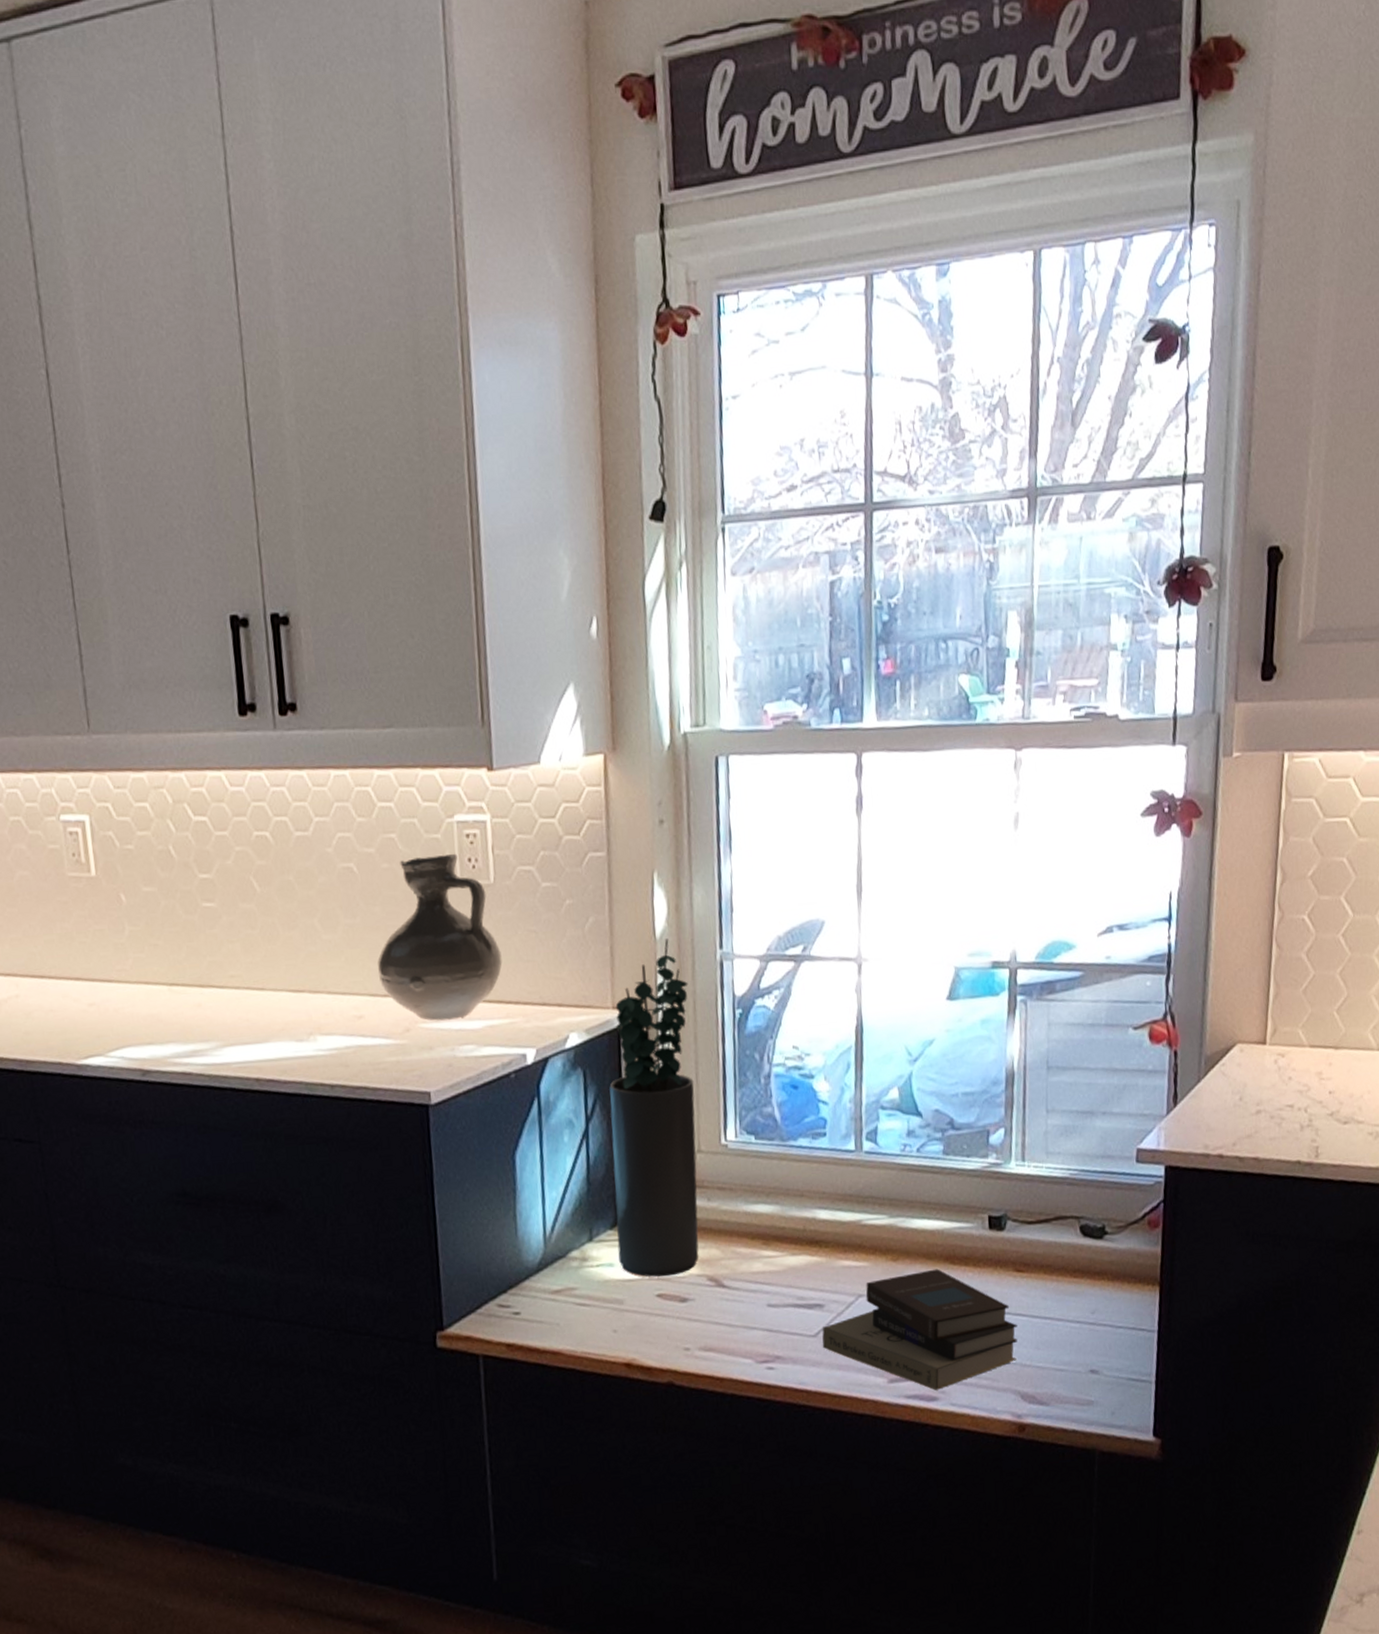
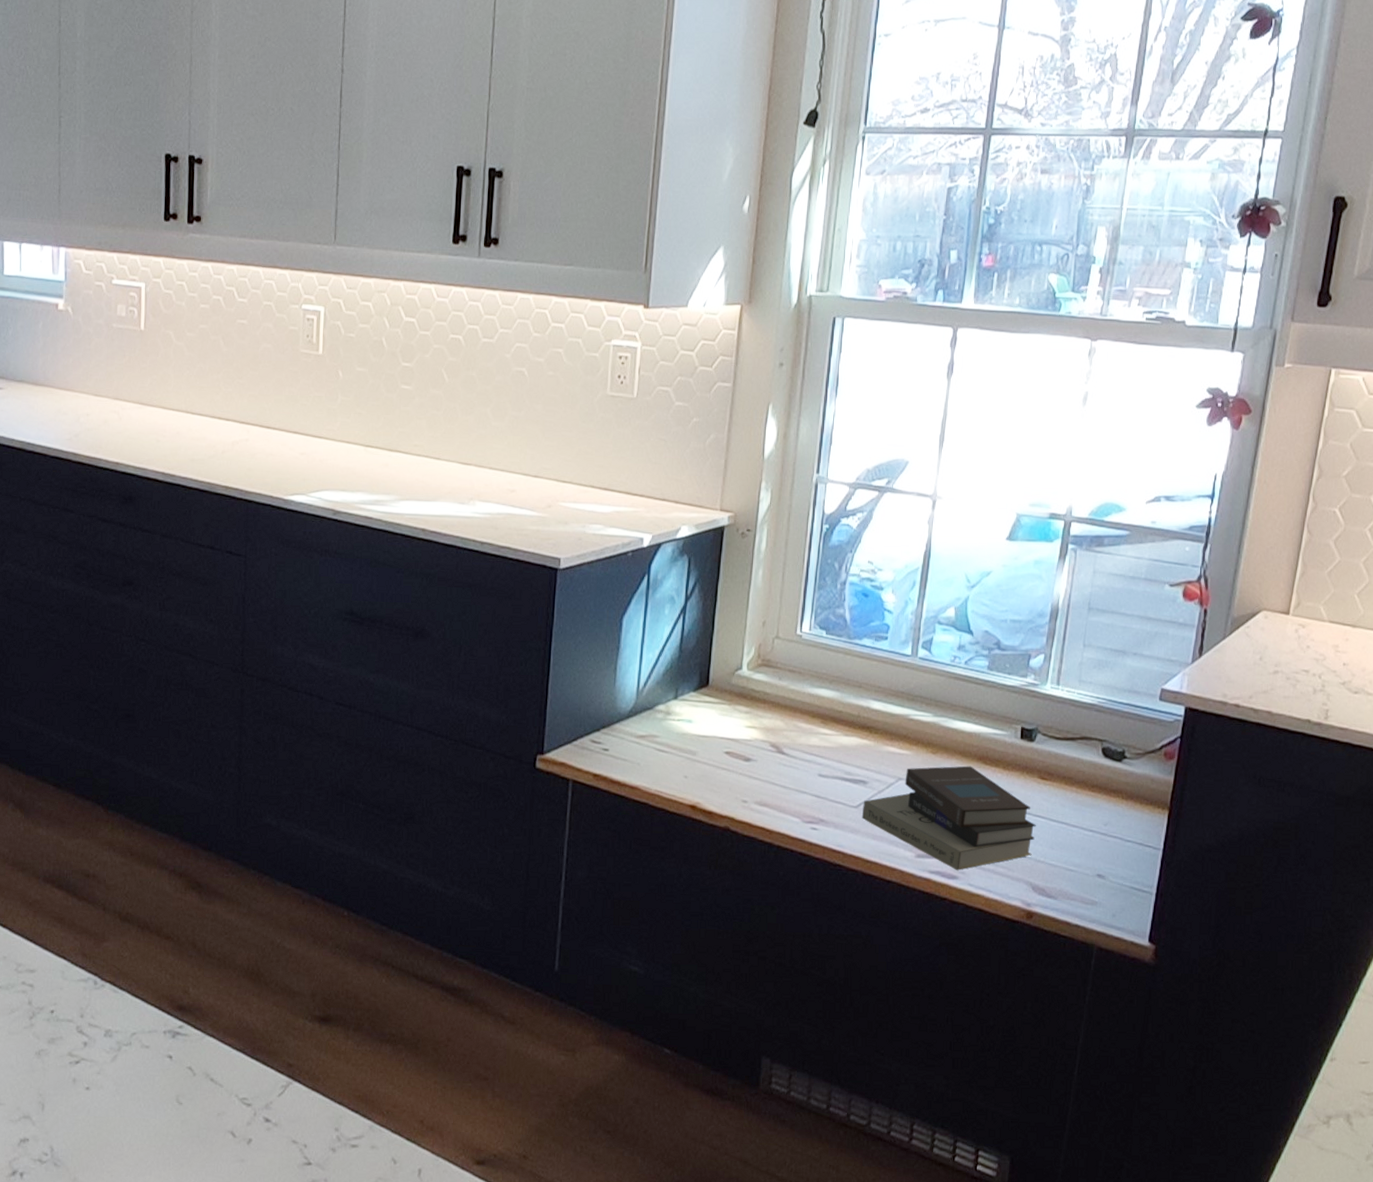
ceramic jug: present [377,853,503,1021] -> none [532,370,635,503]
vase: present [609,938,699,1277] -> none [697,459,786,737]

